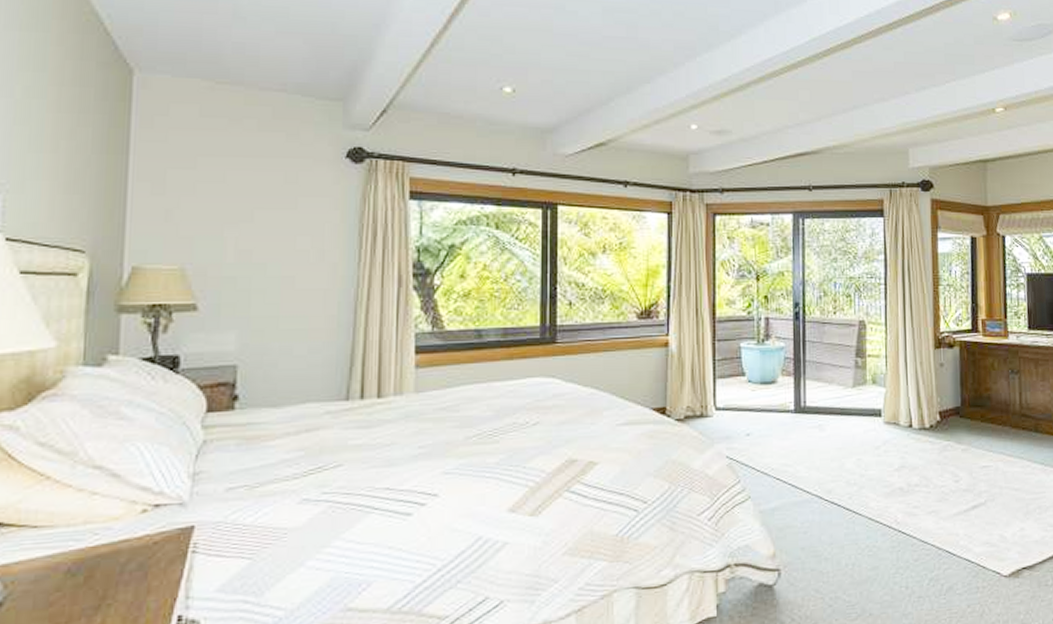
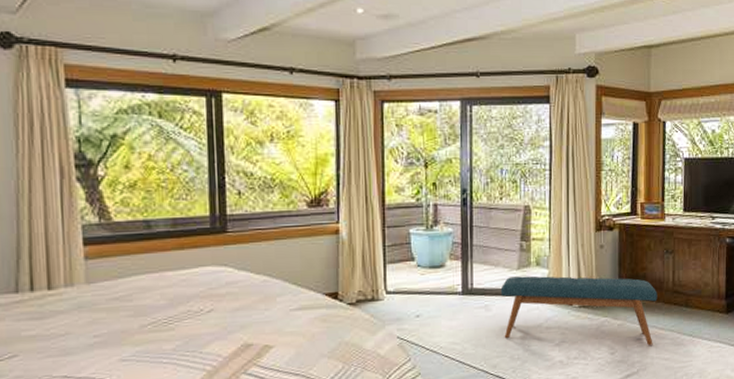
bench: none [835,394,1004,474] -> present [500,275,658,346]

